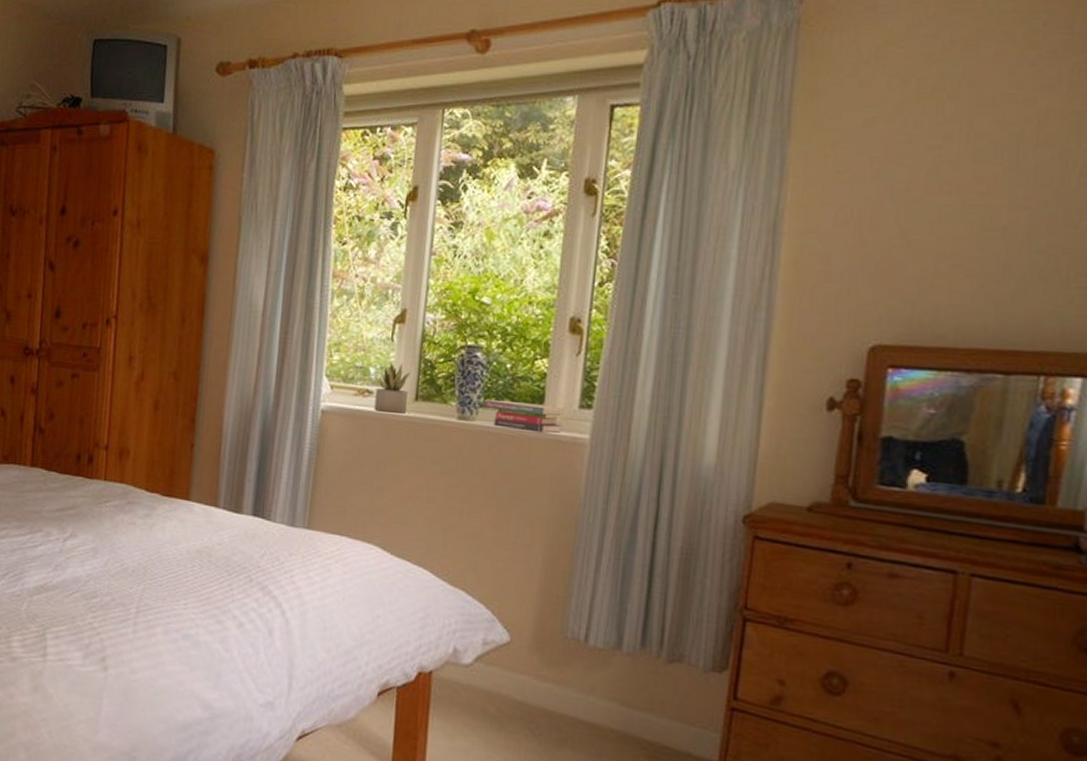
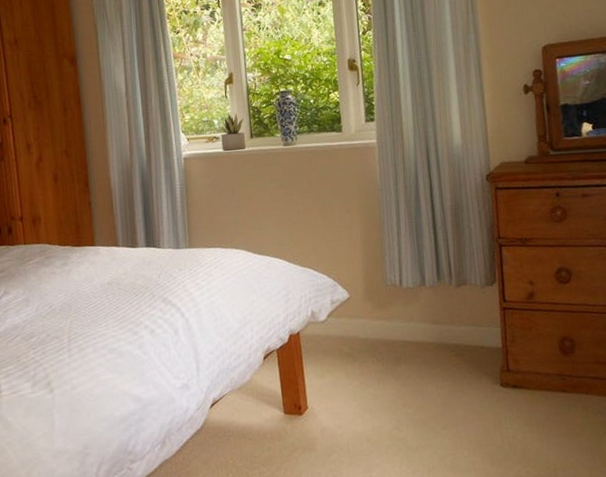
books: present [484,400,564,434] -> none [300,123,356,146]

